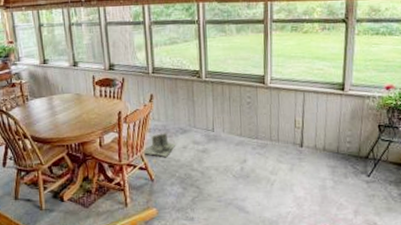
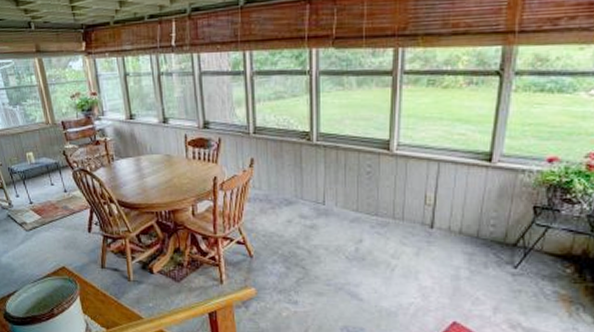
boots: present [144,133,176,157] -> none [242,204,280,231]

